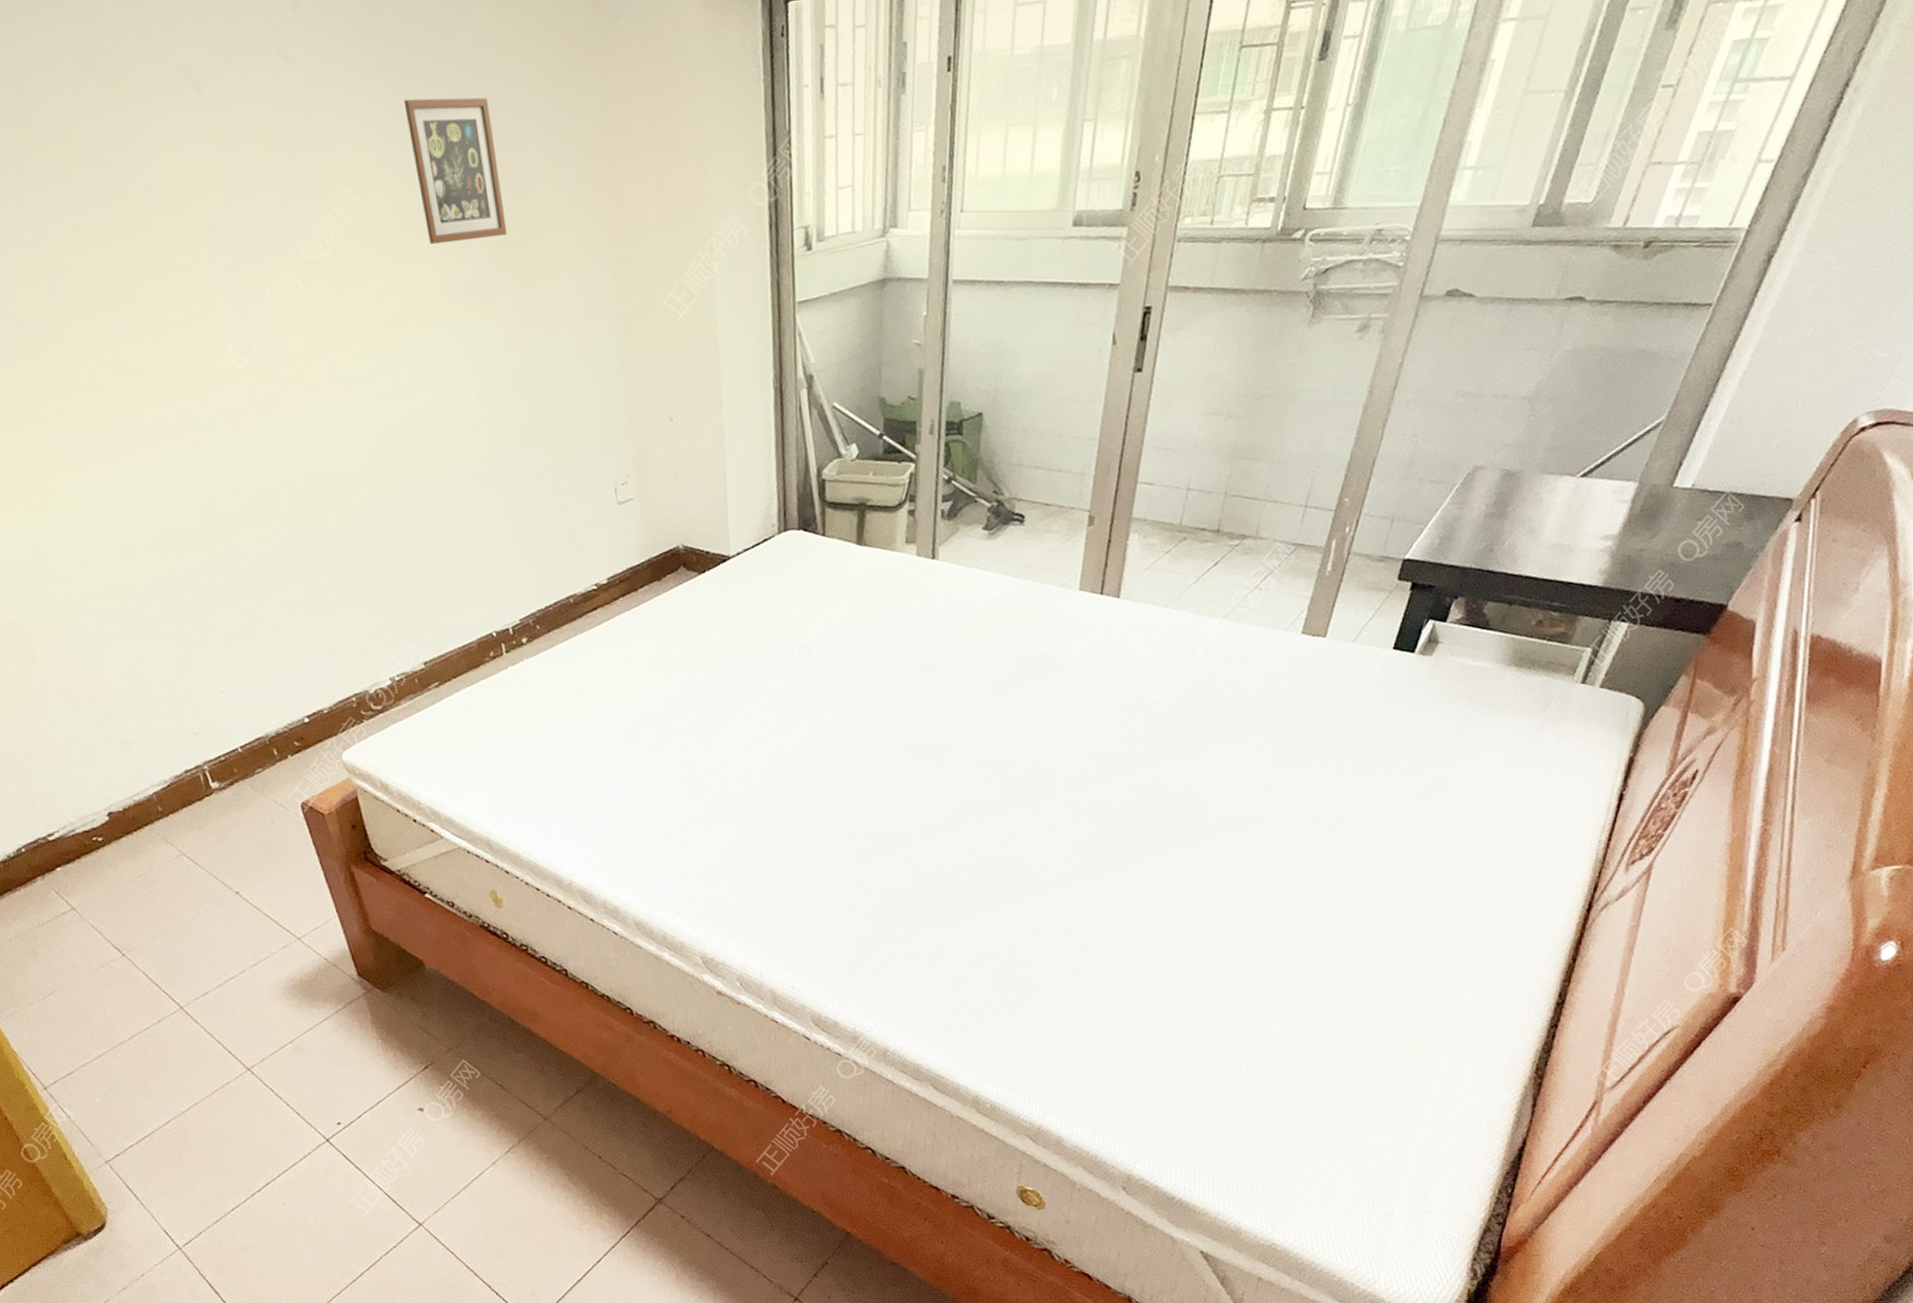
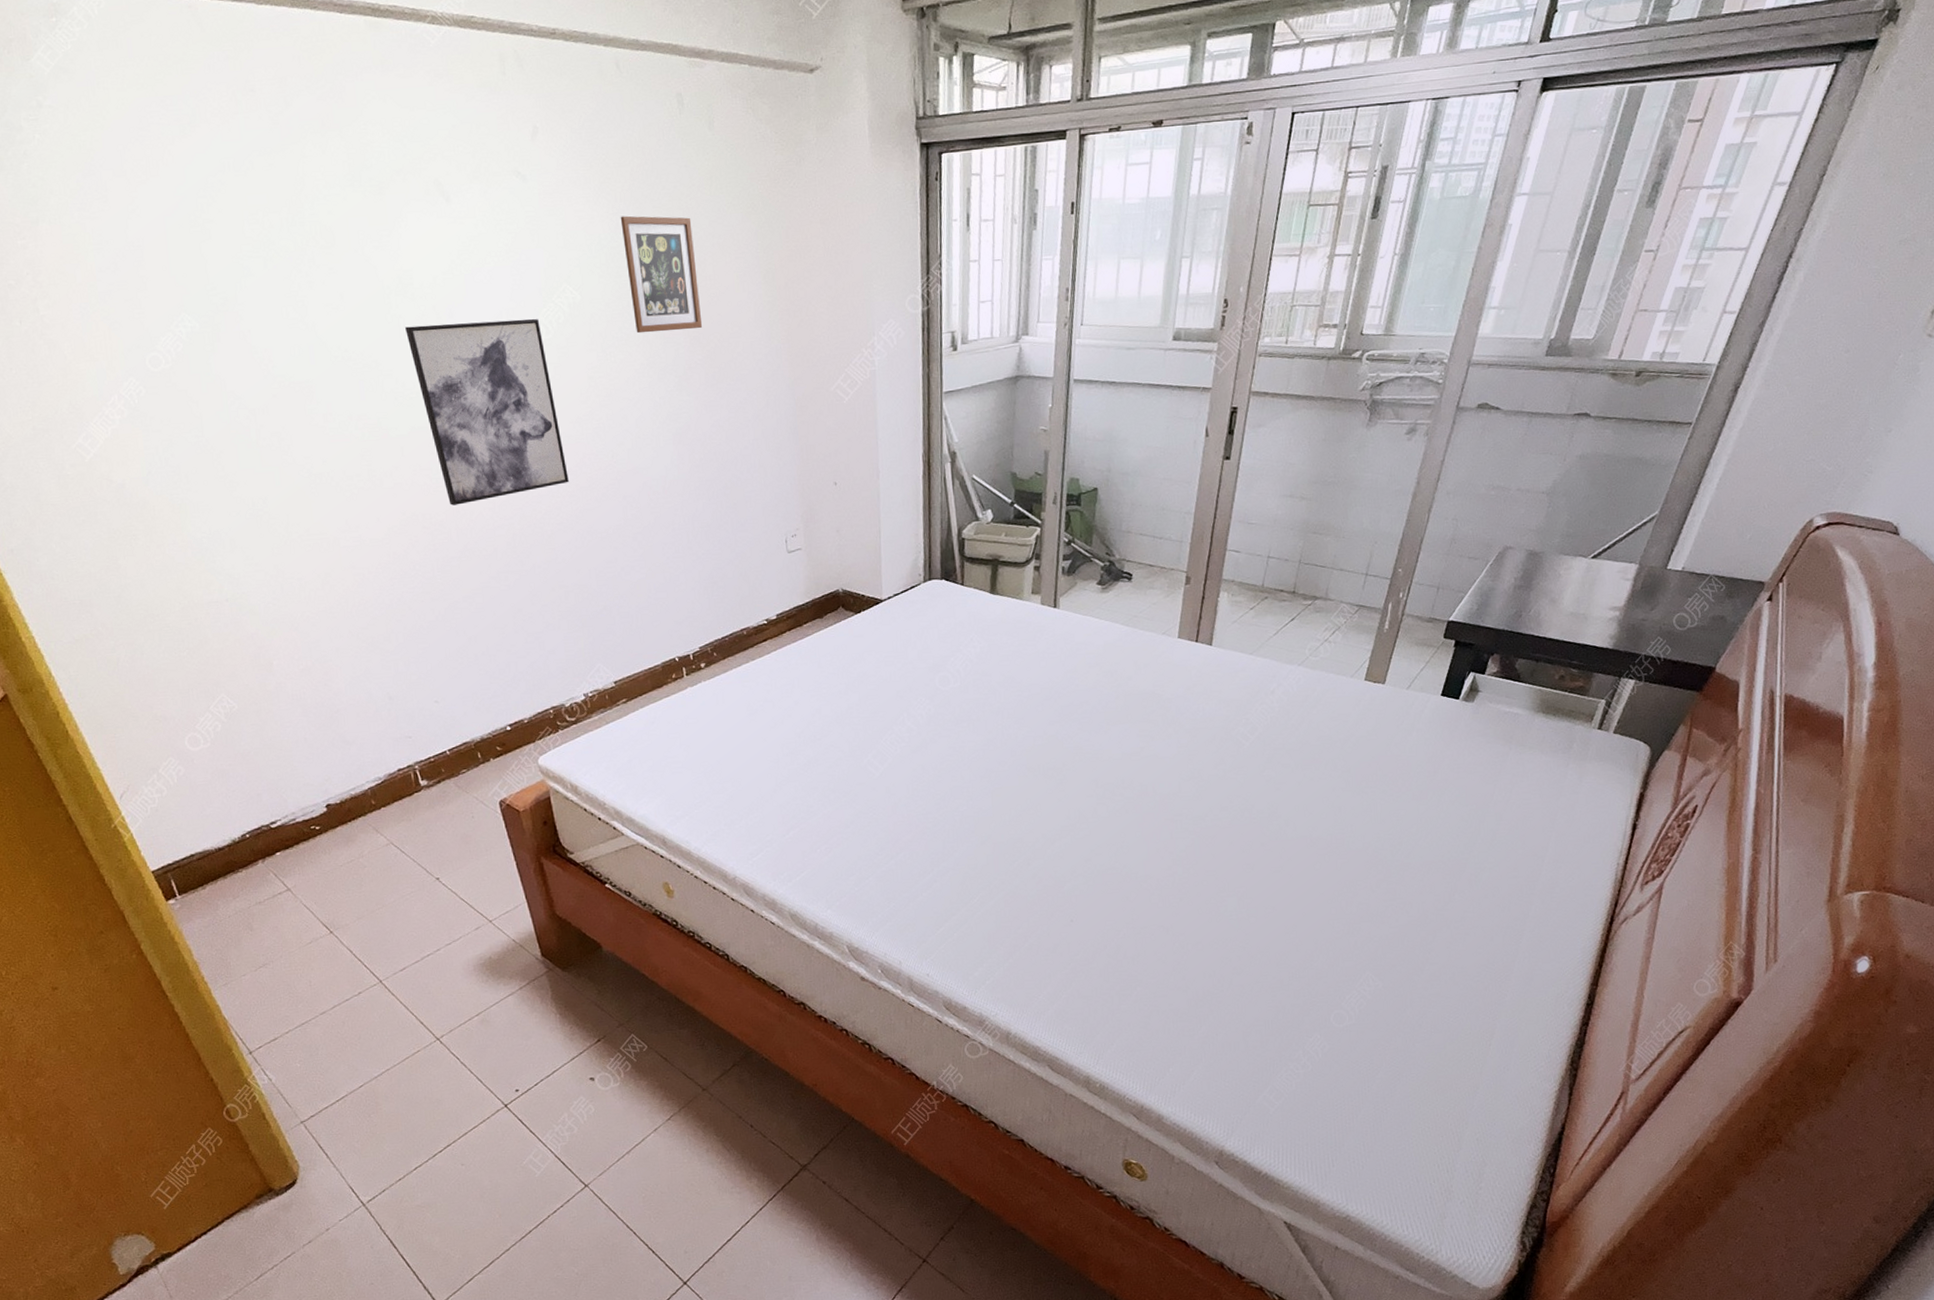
wall art: none [159,232,360,462] -> present [405,318,569,506]

